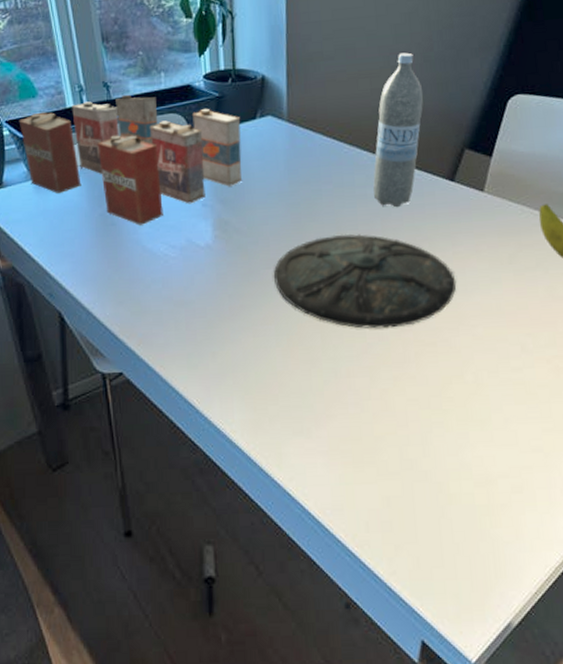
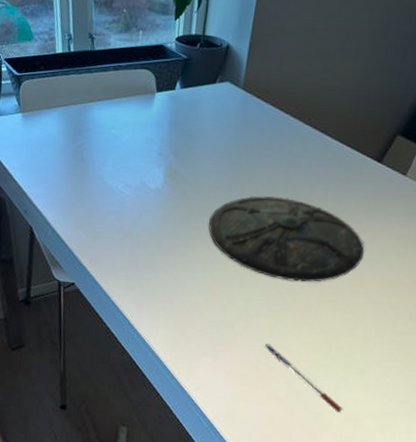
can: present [20,95,243,225] -> none [16,48,203,164]
pen: none [363,408,470,478] -> present [264,344,343,413]
water bottle: present [373,52,423,208] -> none [307,37,370,180]

